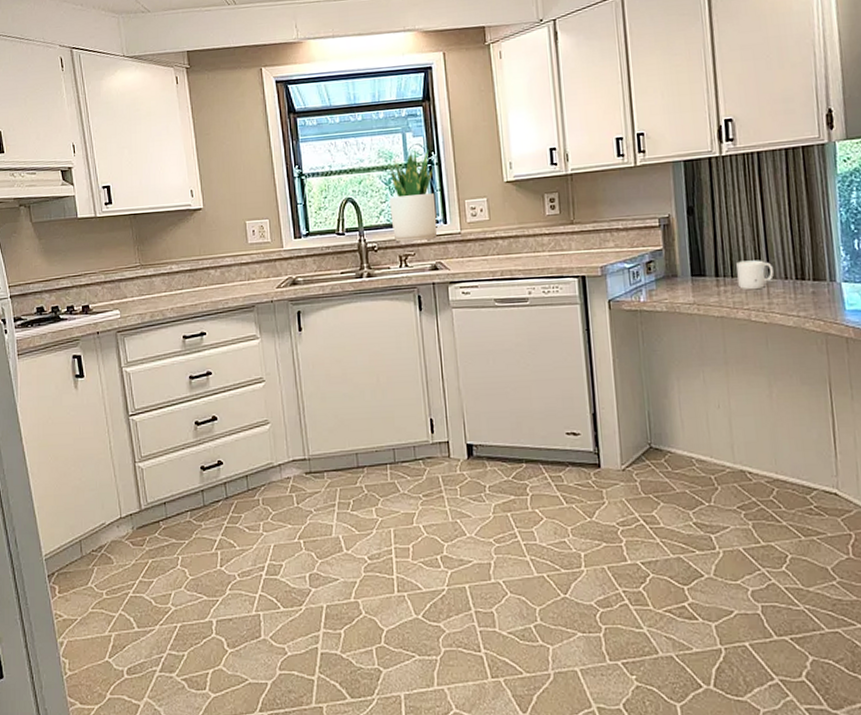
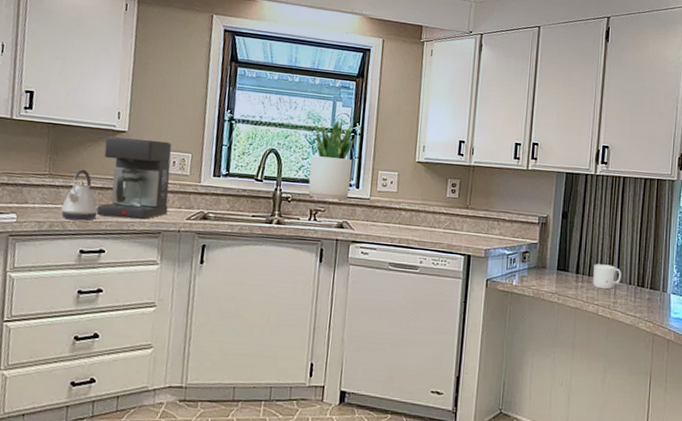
kettle: none [158,254,192,308] -> present [61,169,98,221]
coffee maker: none [184,211,257,299] -> present [96,136,172,220]

